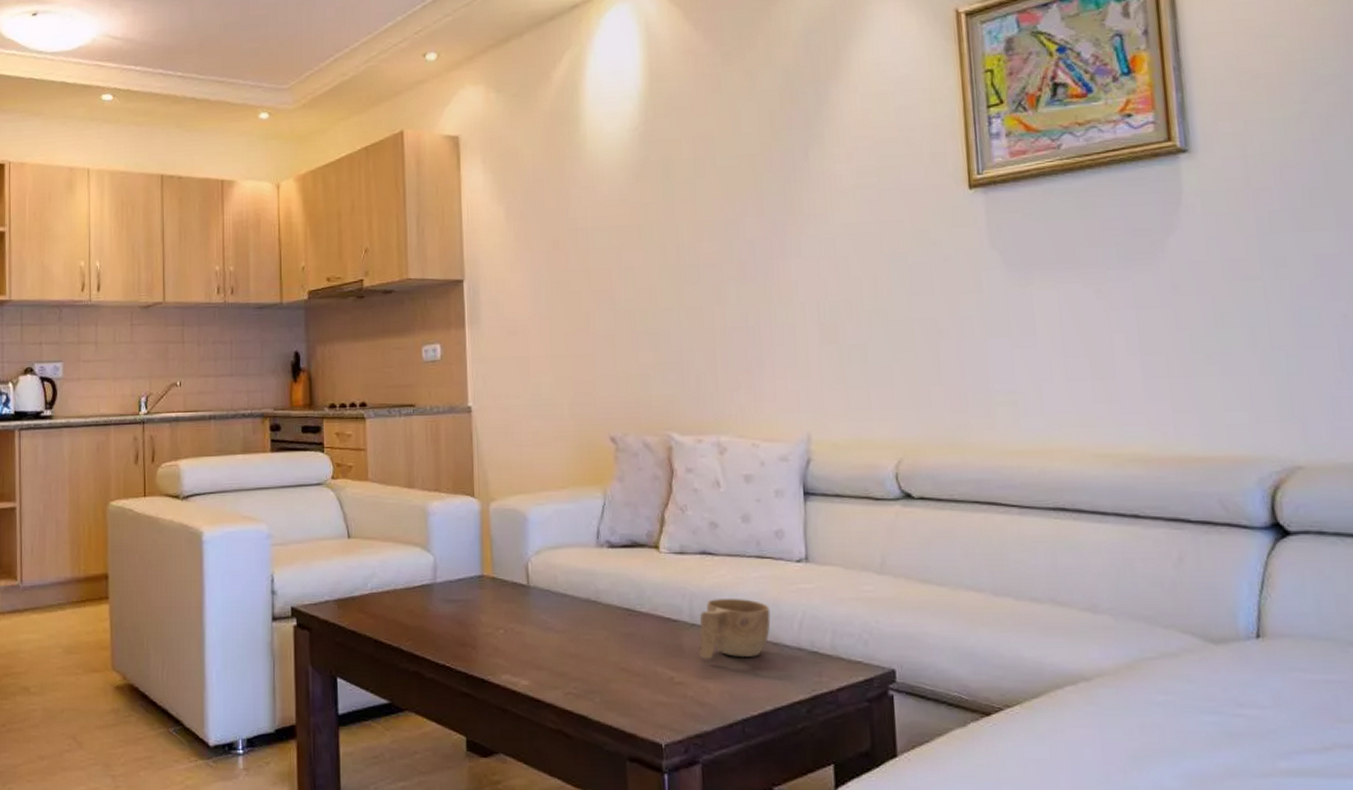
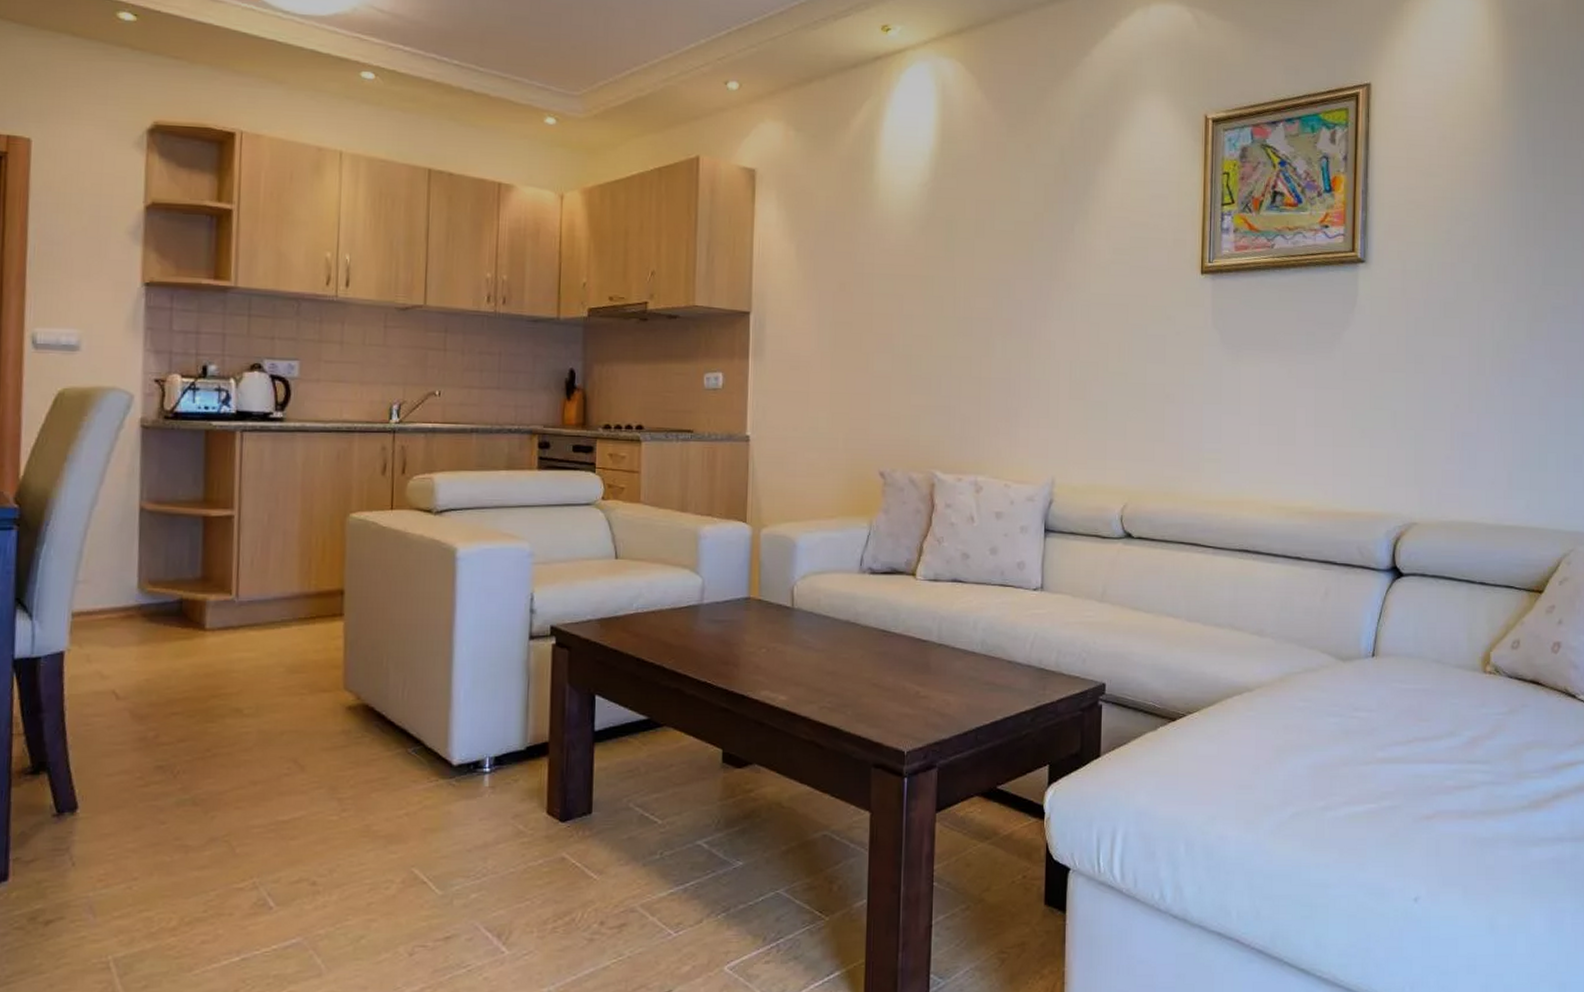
cup: present [699,599,771,659] -> none [944,622,1007,675]

